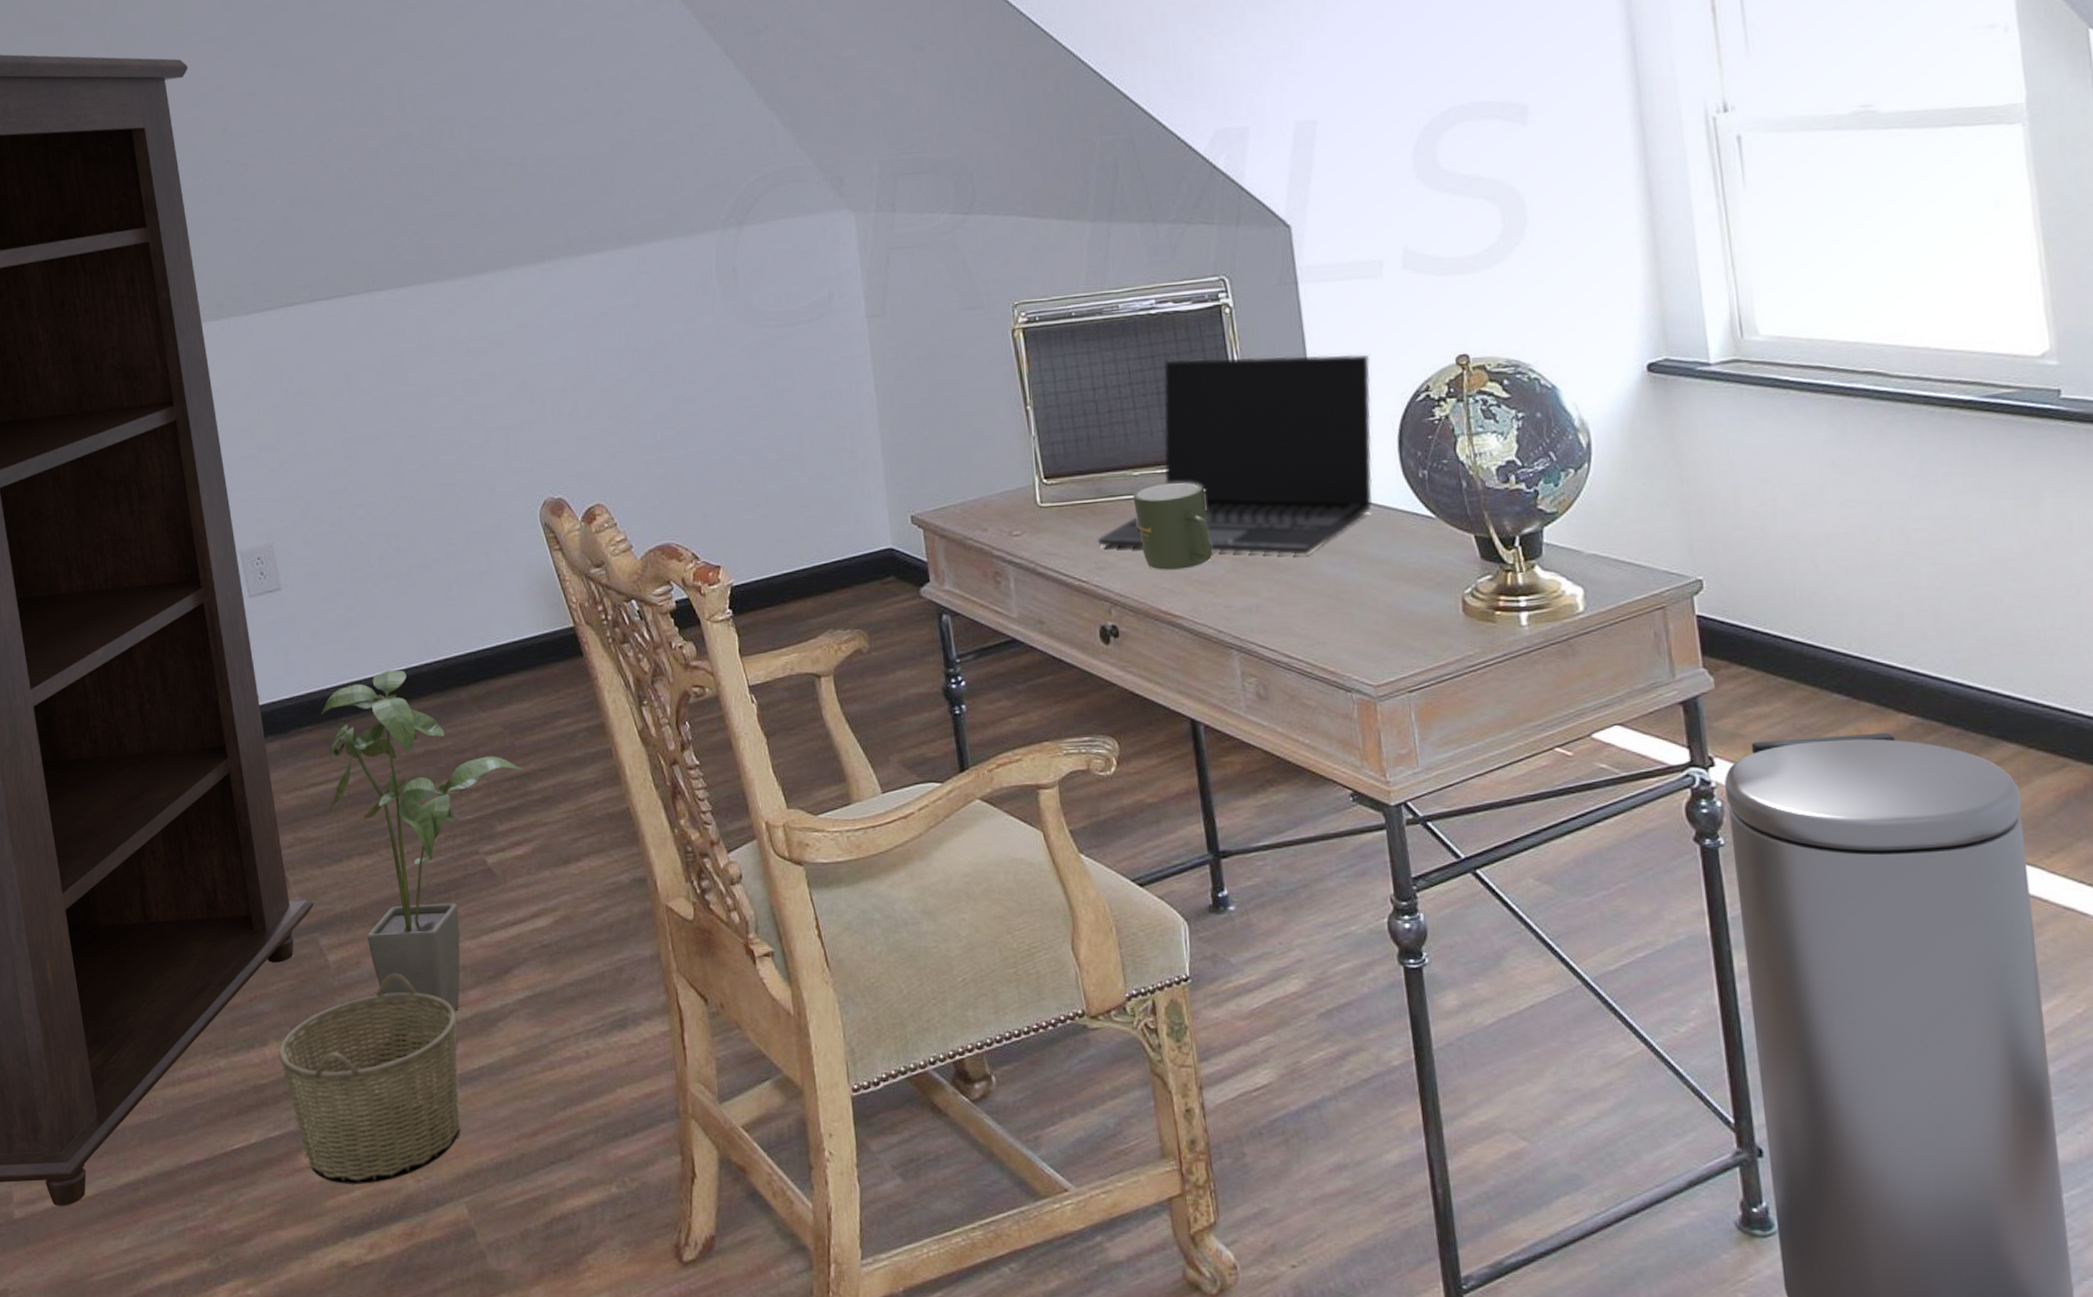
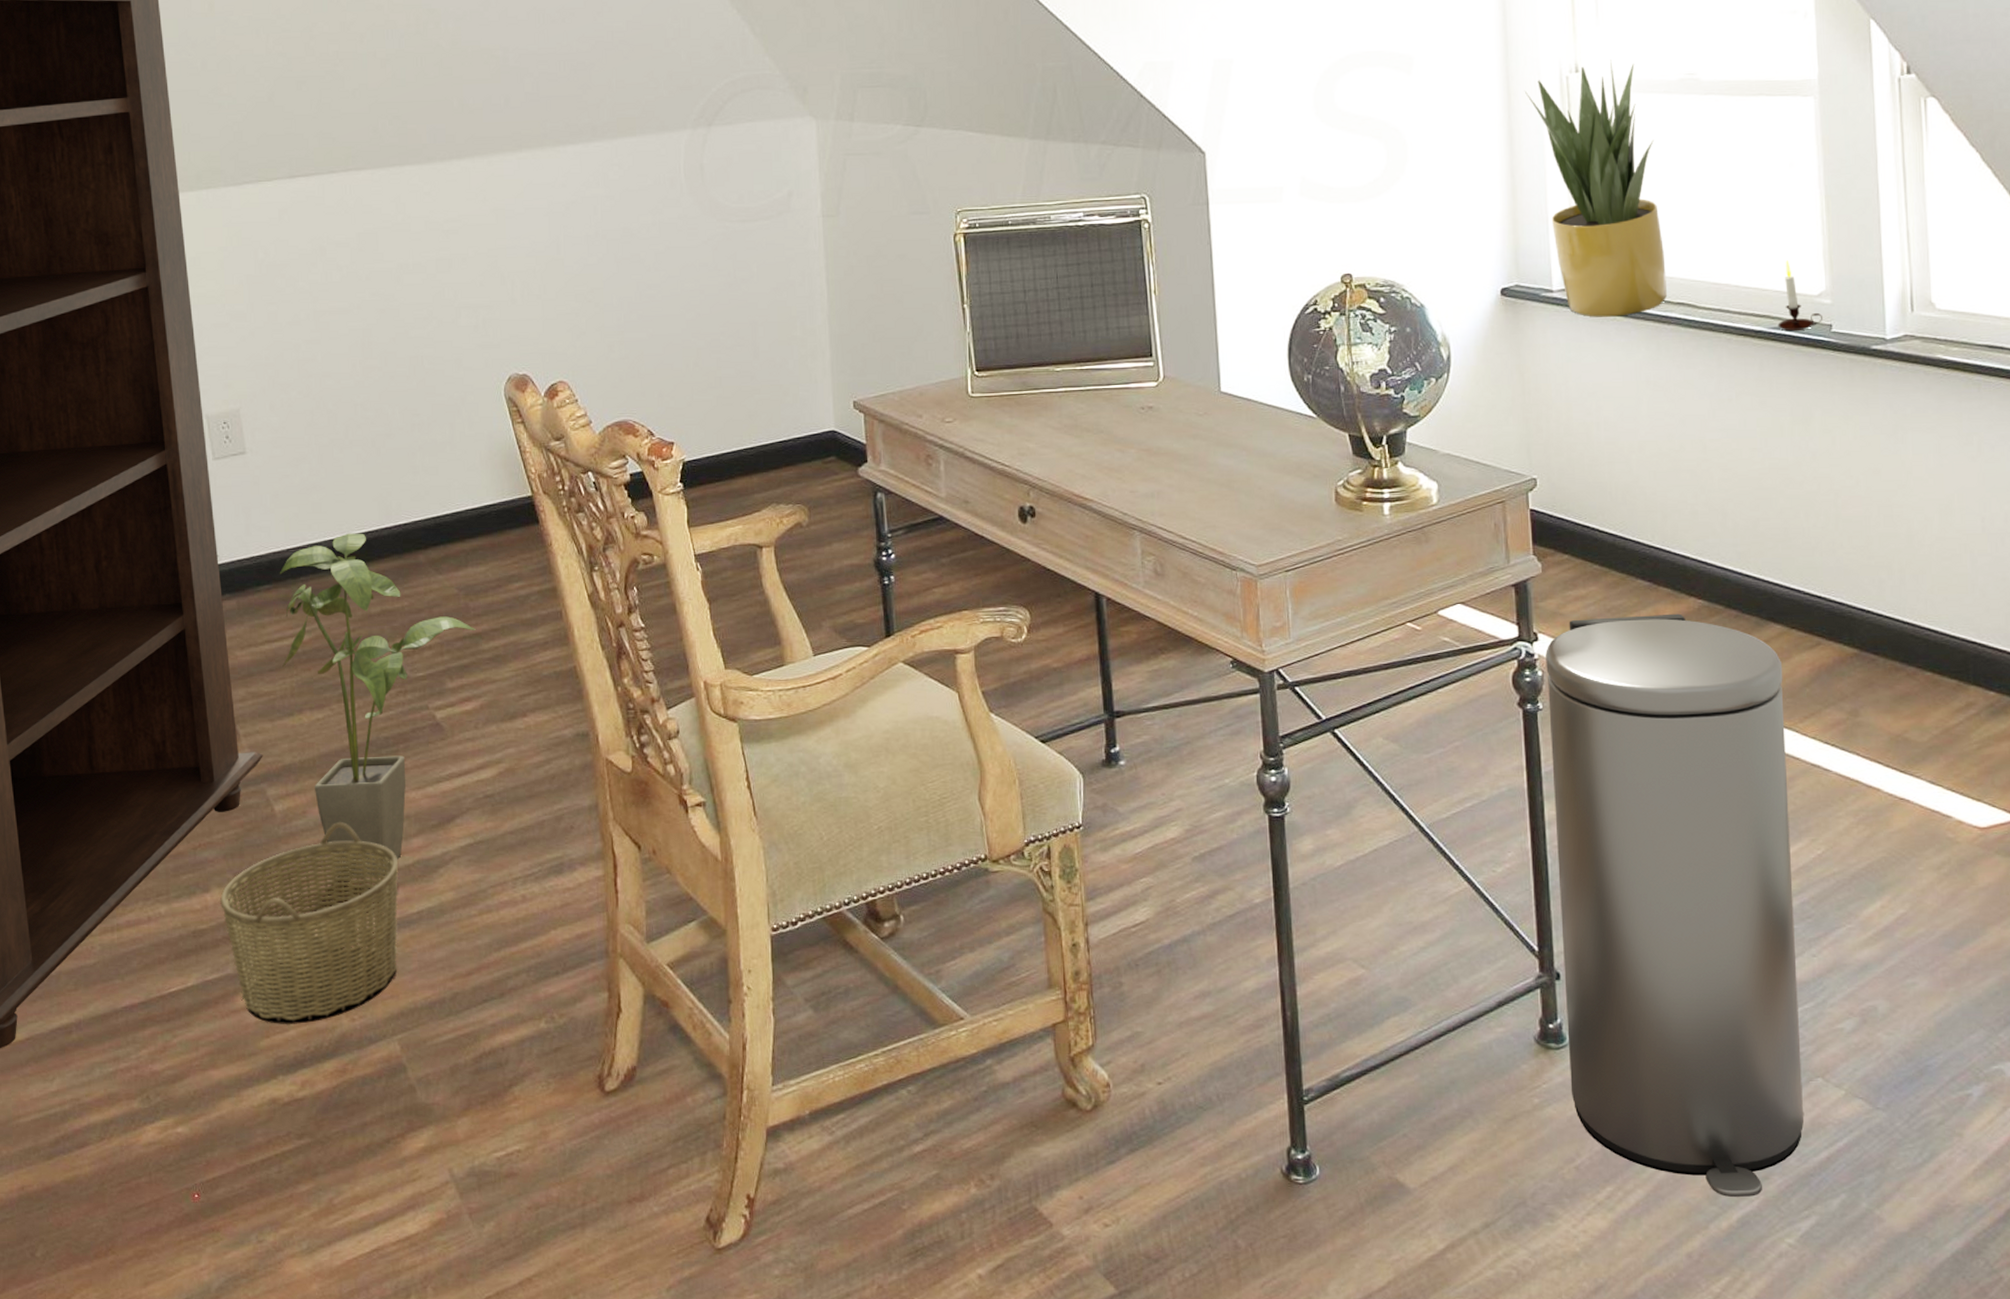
laptop: present [1098,354,1373,555] -> none [1021,267,1268,447]
mug: present [1133,482,1212,573] -> none [1054,378,1122,460]
planter: none [1662,95,1852,392] -> present [1524,60,1668,317]
candle: none [1991,317,2048,400] -> present [1777,260,1822,332]

